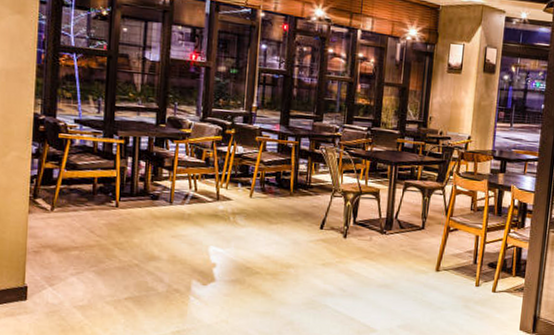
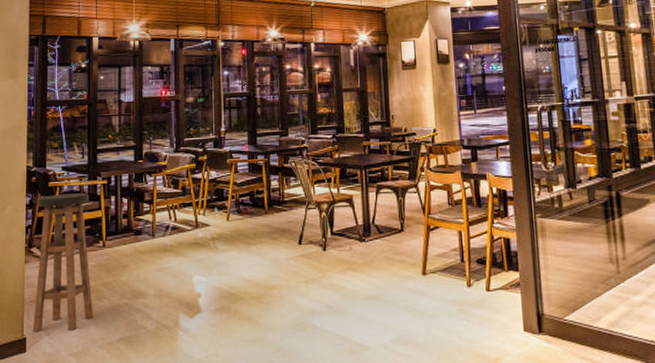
bar stool: none [34,147,104,285] -> present [32,193,93,332]

